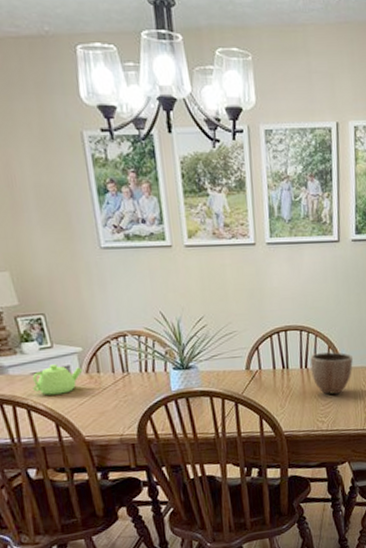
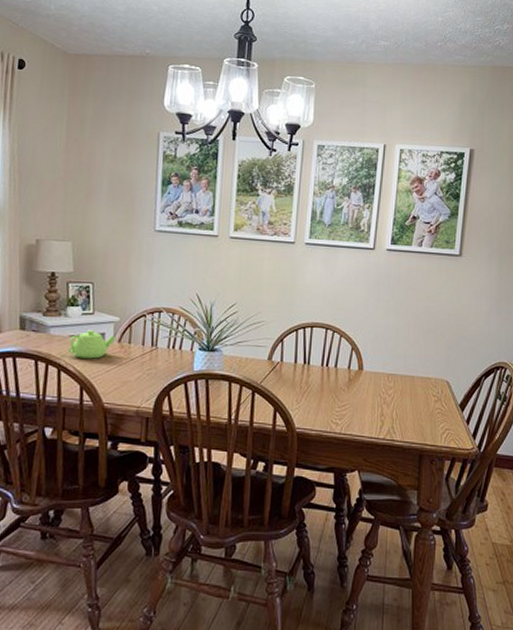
decorative bowl: present [310,352,353,395] -> none [332,353,375,398]

